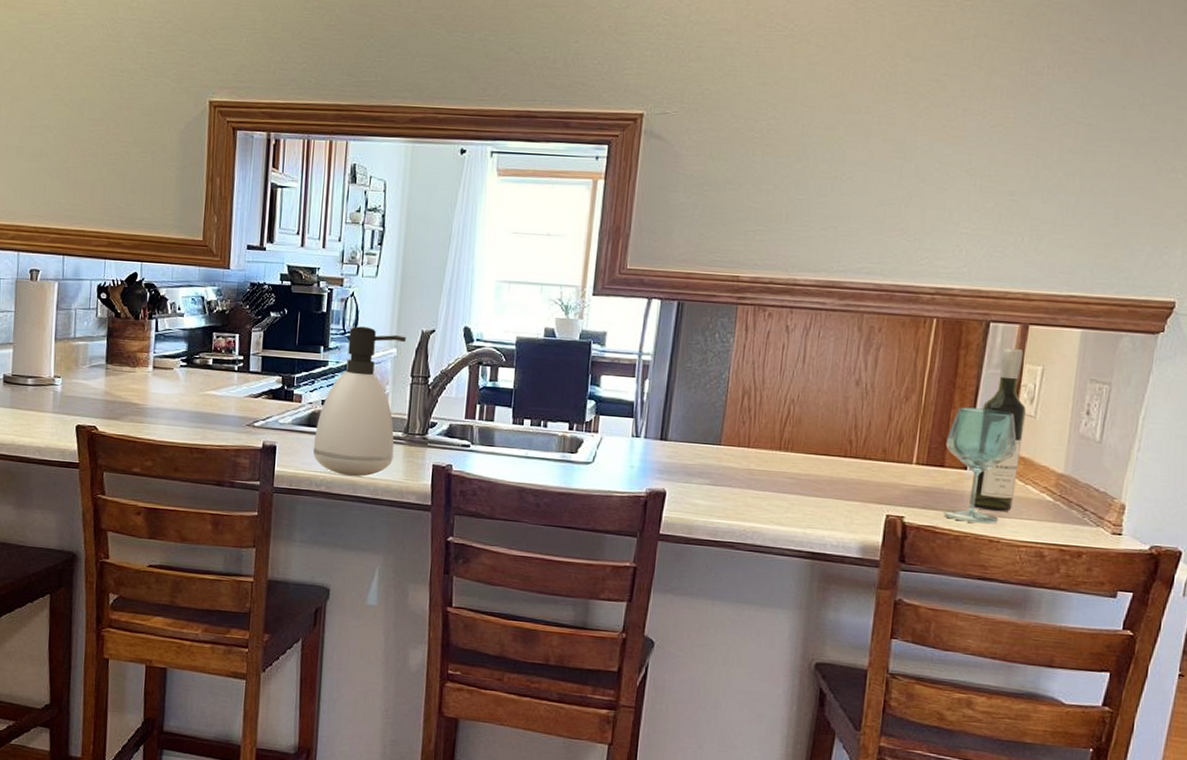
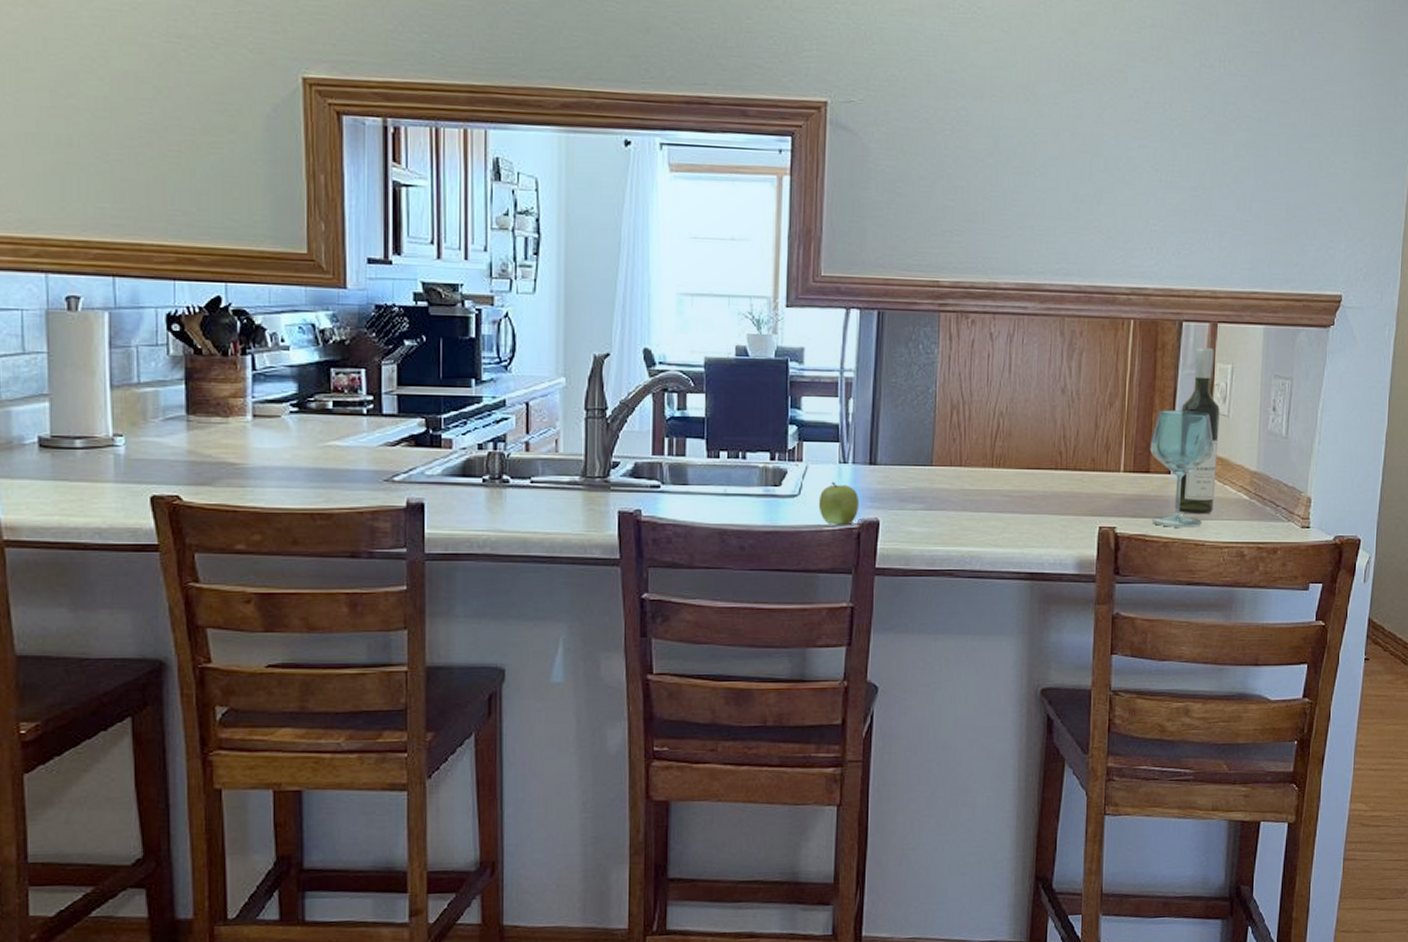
soap dispenser: present [312,326,406,477] -> none [471,353,575,533]
fruit: none [610,453,649,494] -> present [818,481,860,526]

